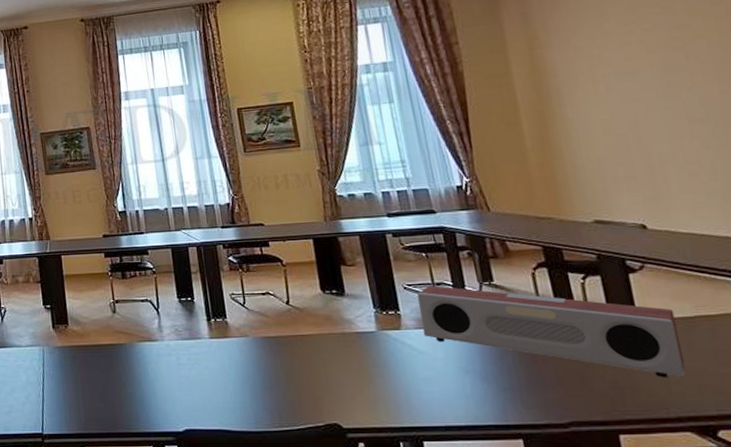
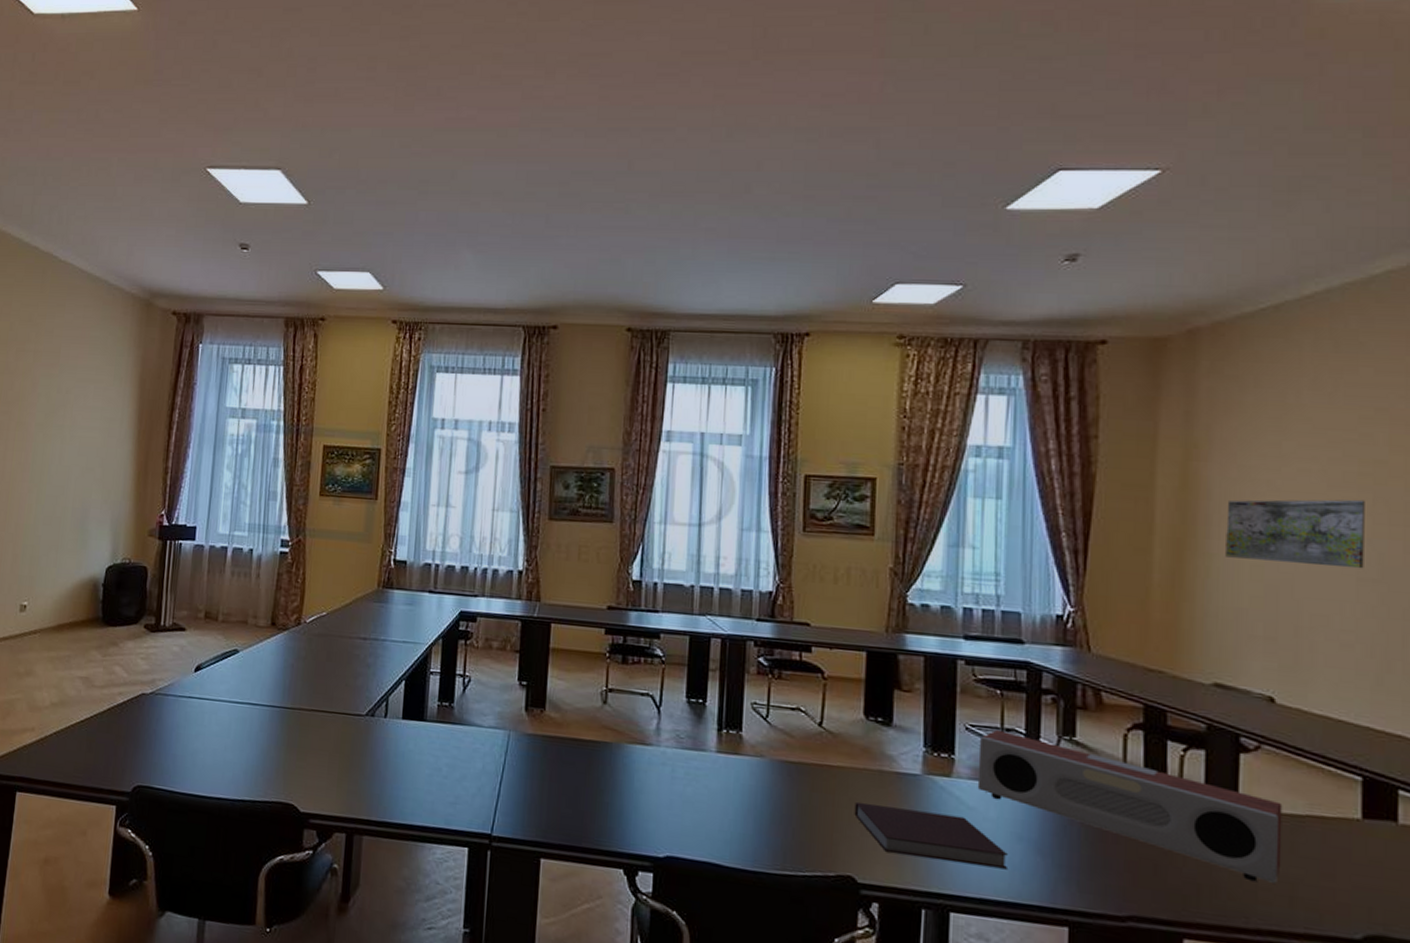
notebook: none [328,360,462,400] -> present [854,801,1007,870]
map: none [571,57,691,119] -> present [1226,499,1365,569]

